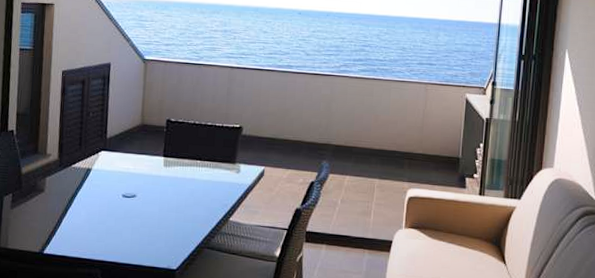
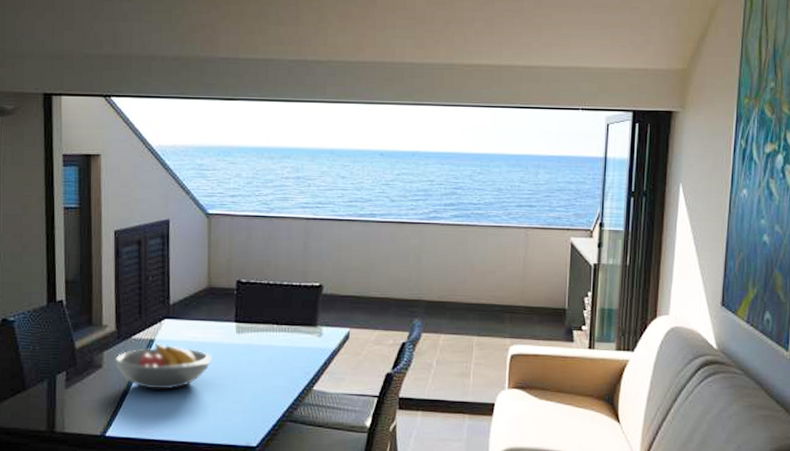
fruit bowl: none [55,172,142,214] -> present [114,344,213,389]

